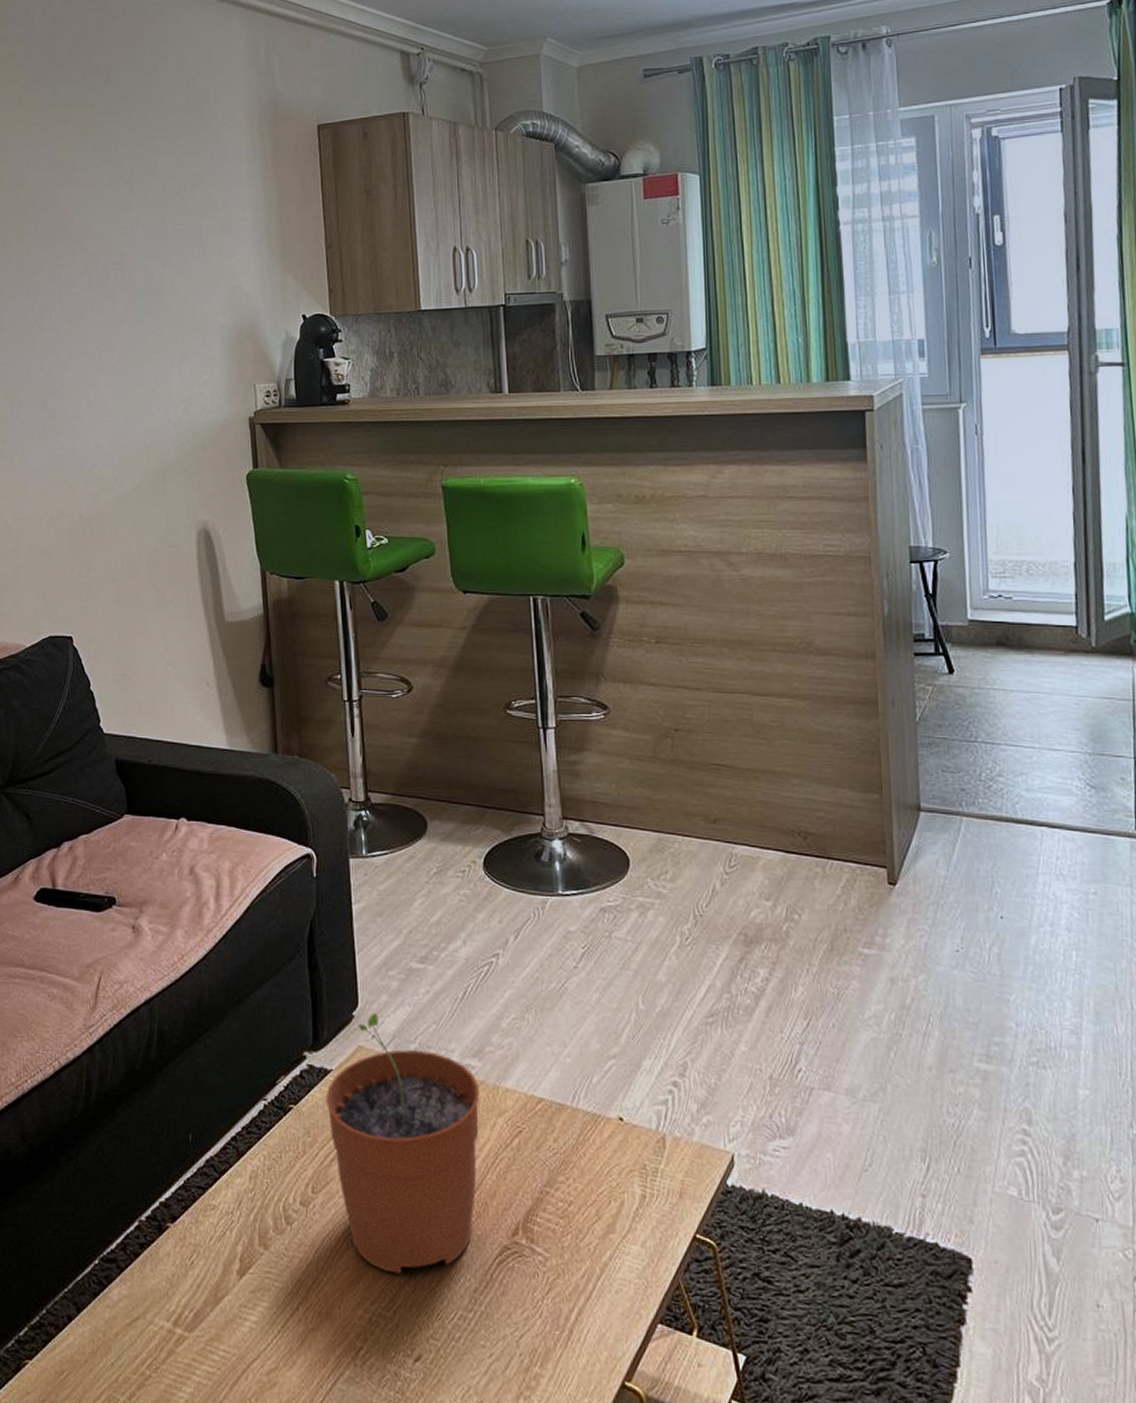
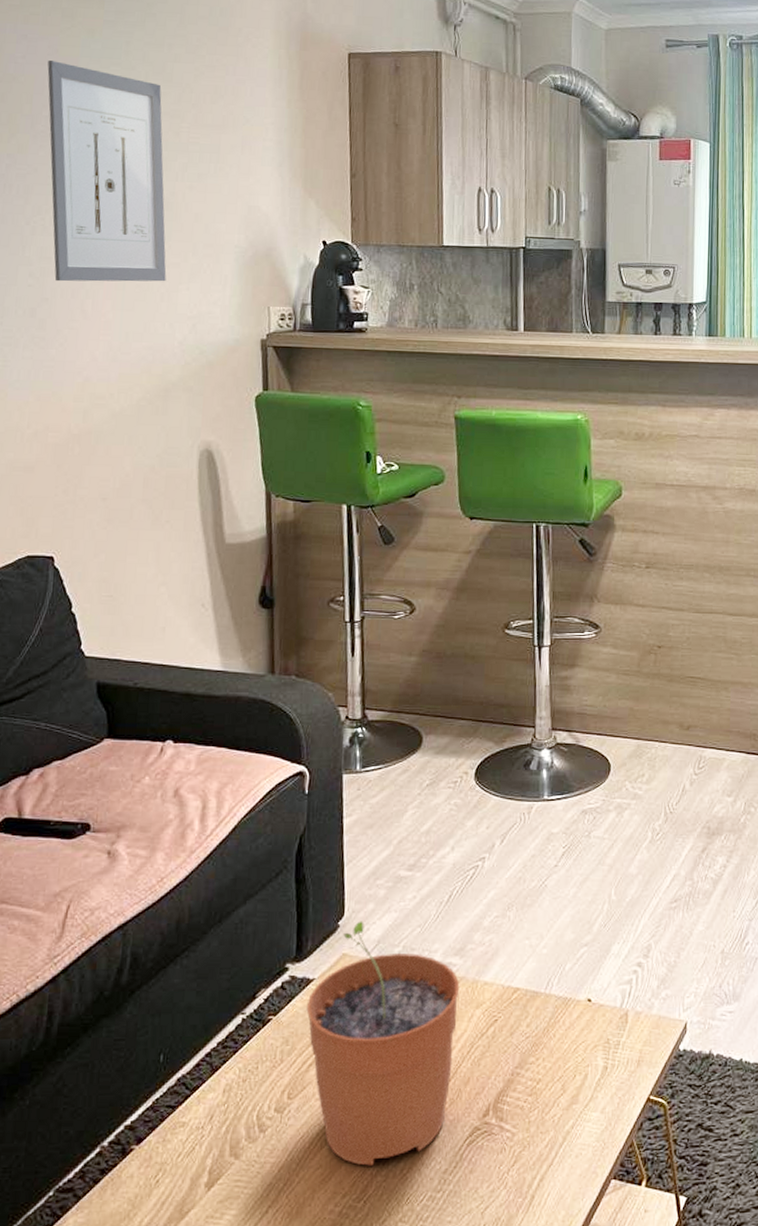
wall art: none [47,165,159,373] -> present [47,61,167,282]

